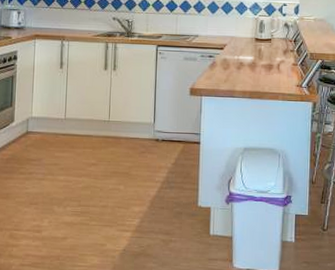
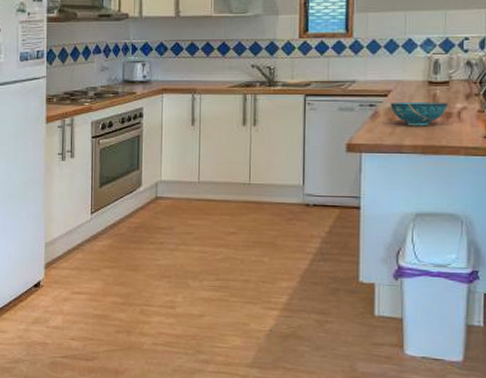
decorative bowl: none [225,54,271,76] -> present [390,102,449,126]

